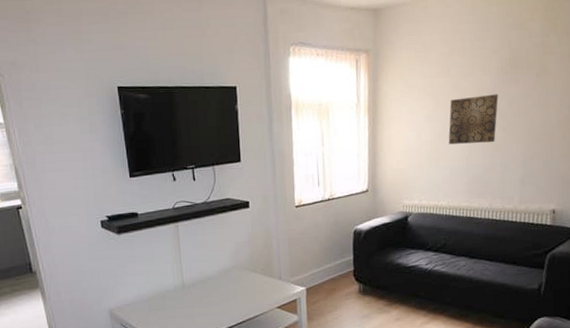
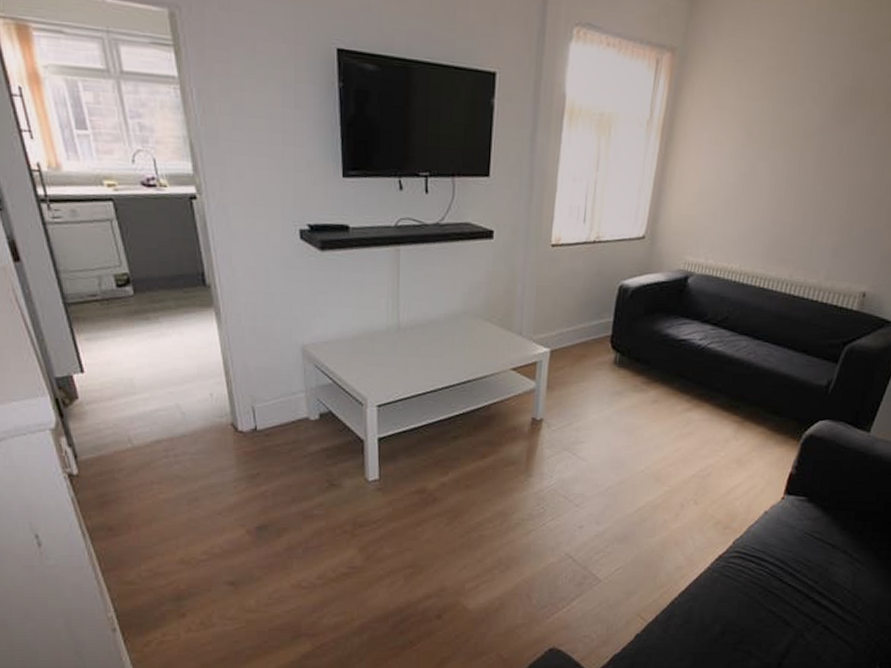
wall art: present [448,94,499,145] -> none [754,132,828,196]

